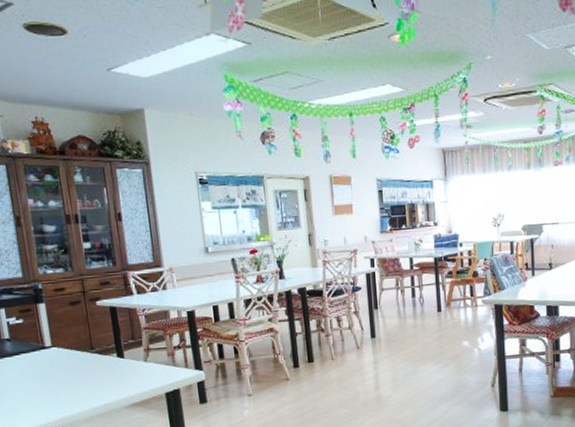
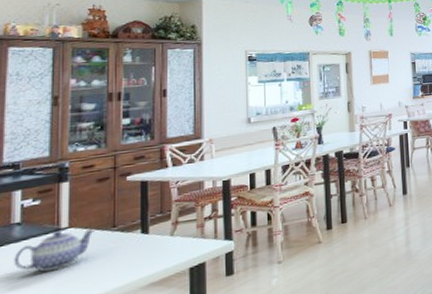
teapot: none [10,348,76,386] -> present [13,229,96,272]

